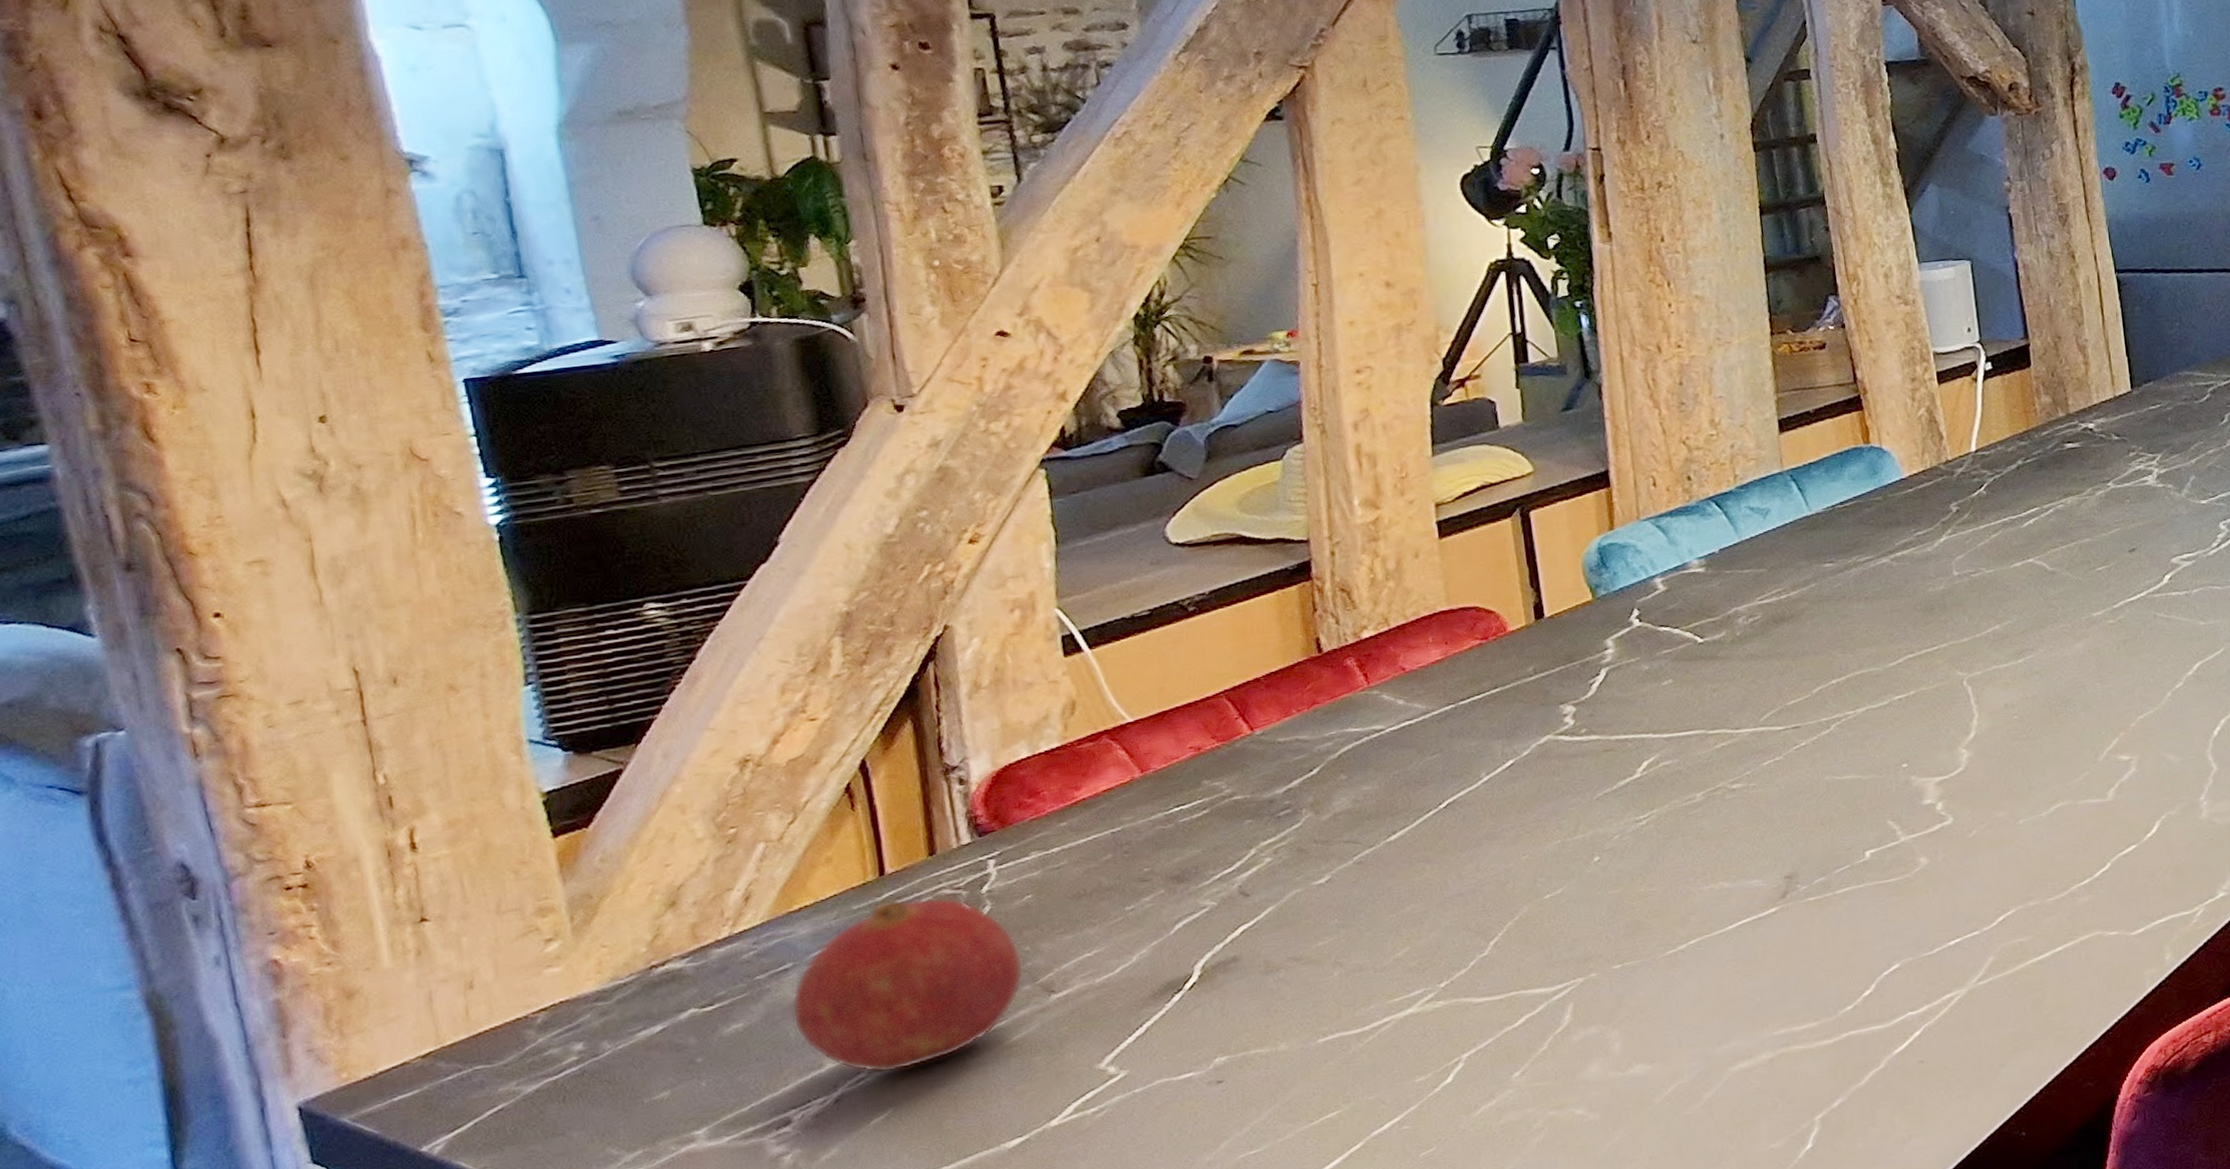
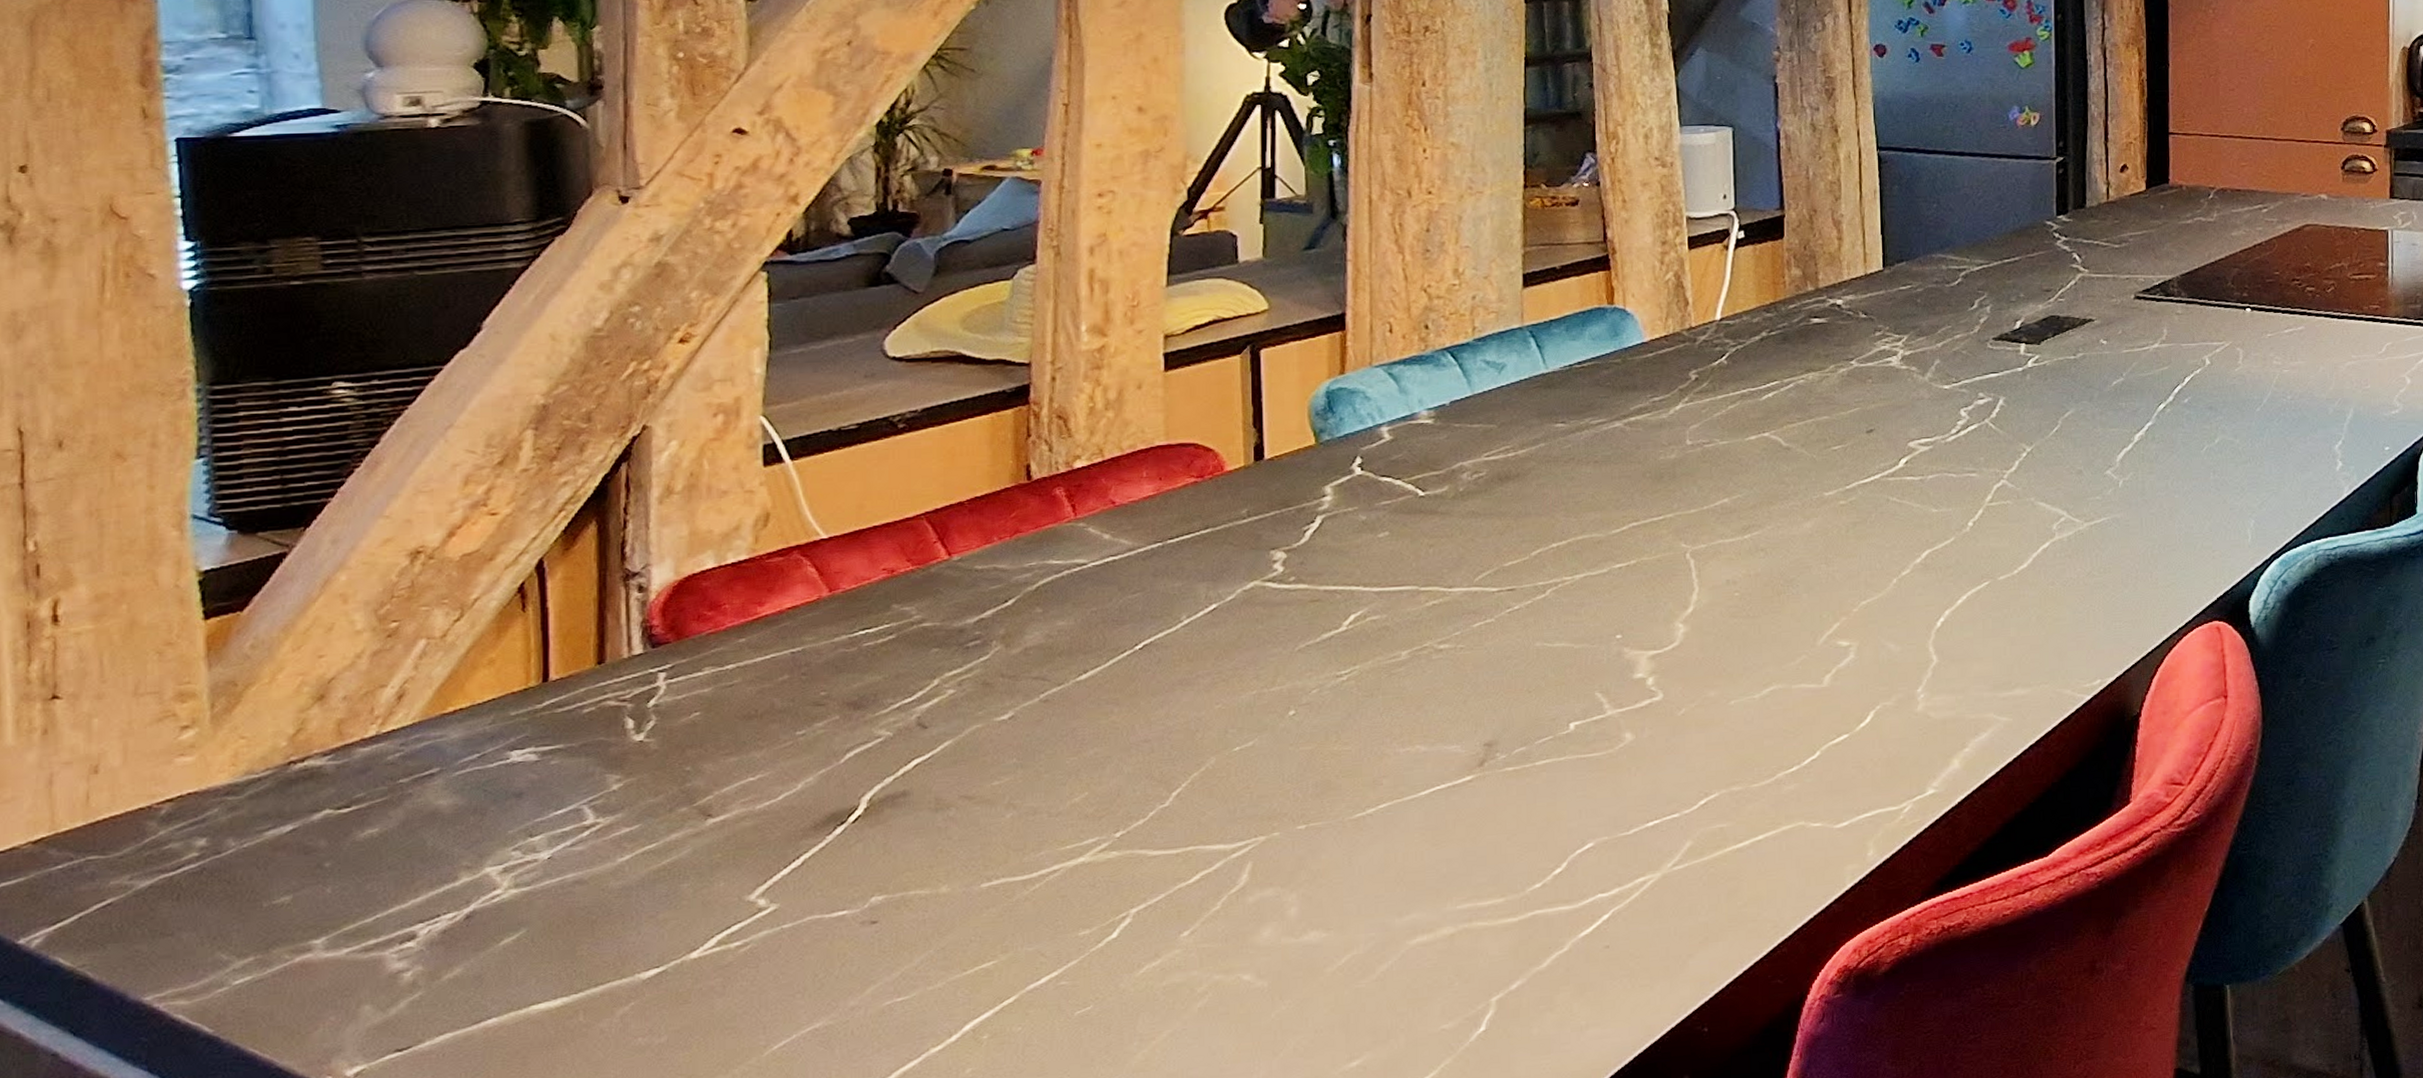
fruit: present [791,897,1024,1073] -> none [432,707,682,891]

